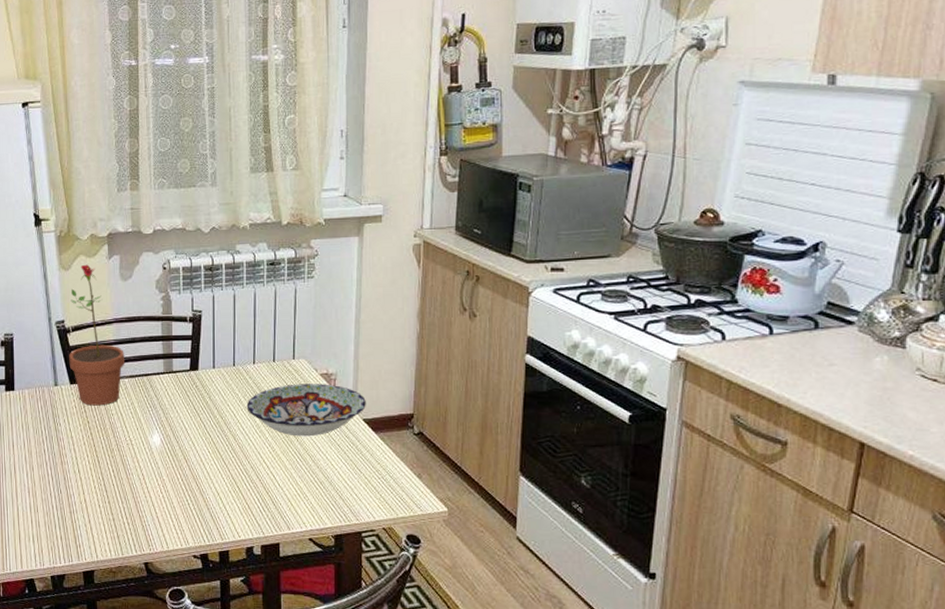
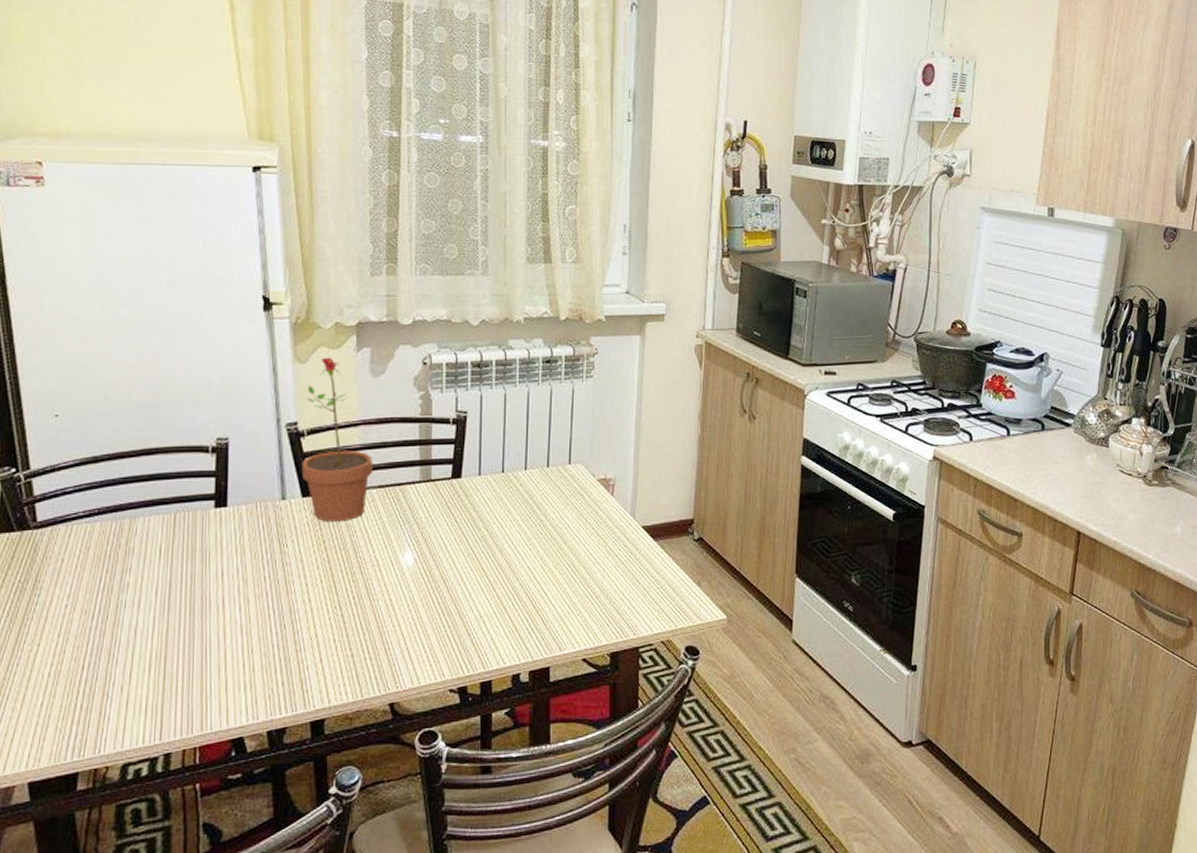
bowl: present [246,384,366,437] -> none [516,490,645,548]

